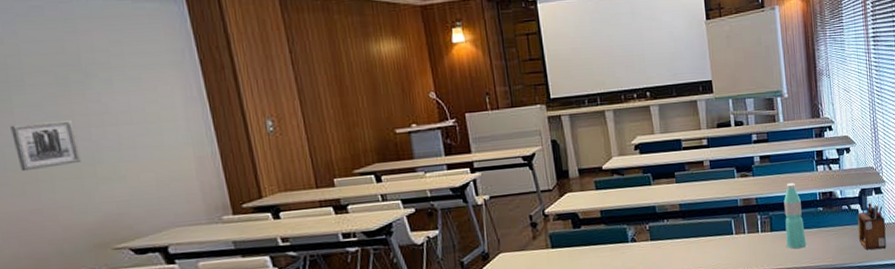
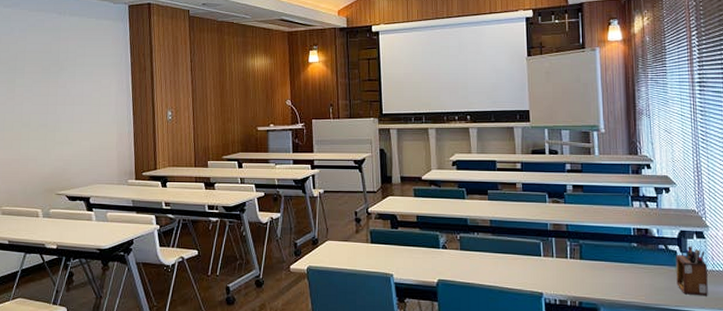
wall art: present [10,120,81,172] -> none [11,99,48,132]
water bottle: present [784,183,806,249] -> none [595,215,617,280]

